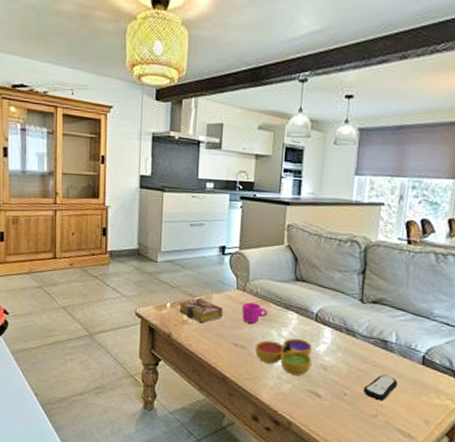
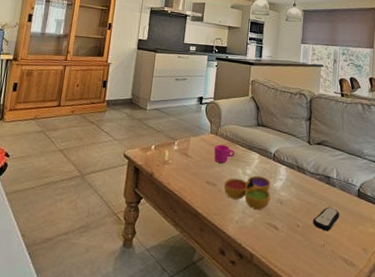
book: present [179,298,224,324] -> none [161,141,199,164]

